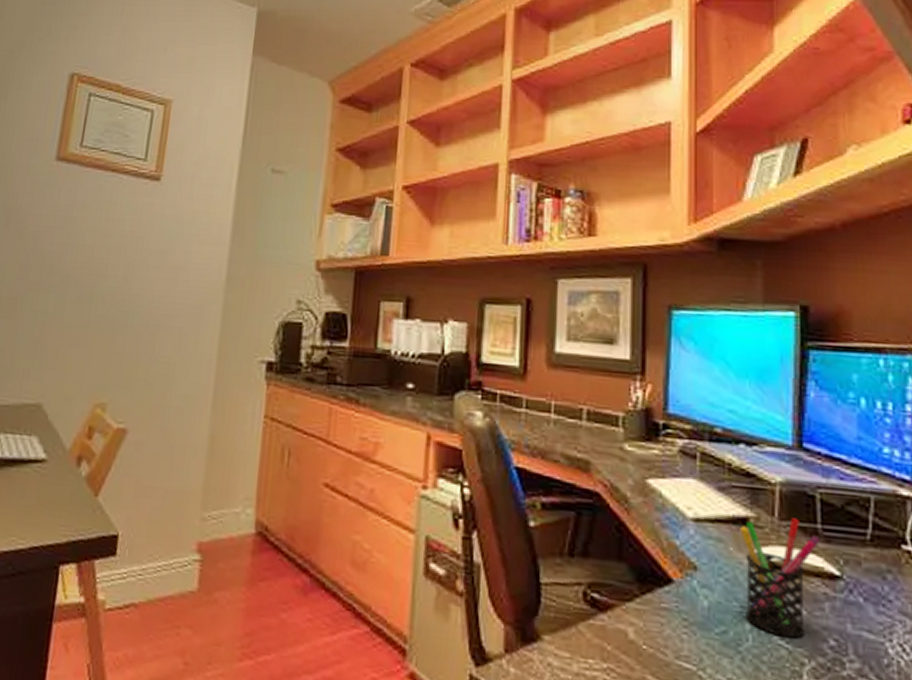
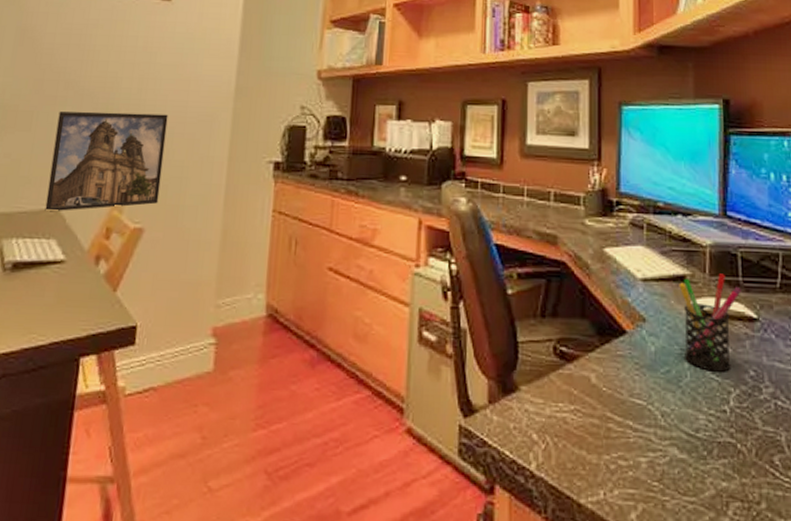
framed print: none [27,299,155,407] -> present [44,111,169,212]

